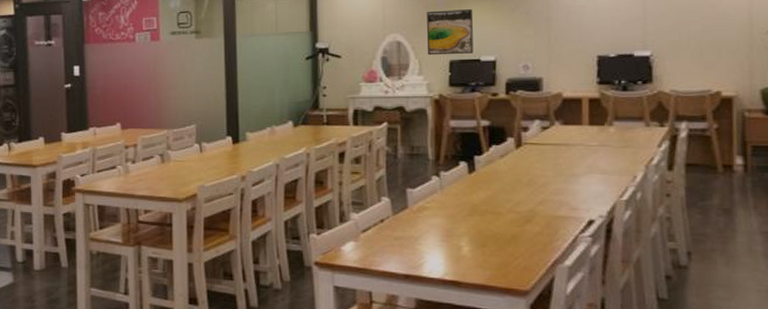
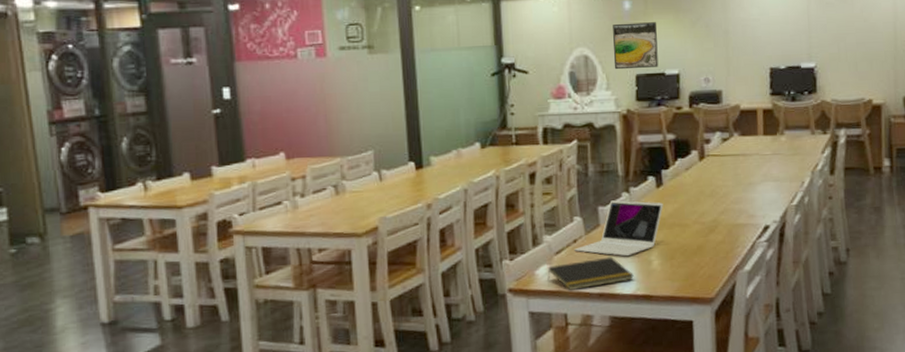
notepad: none [353,239,442,269] -> present [547,256,634,290]
laptop: none [381,183,475,240] -> present [574,200,663,257]

